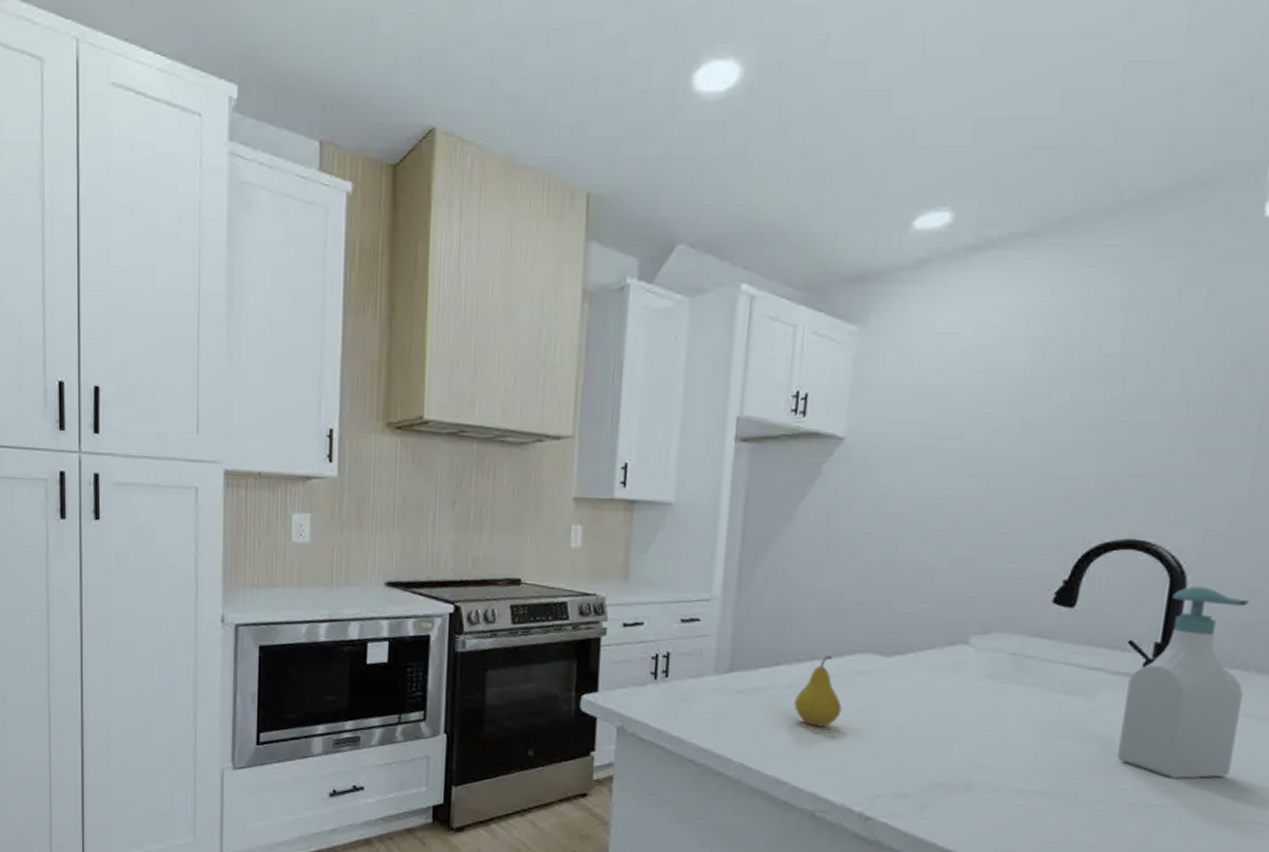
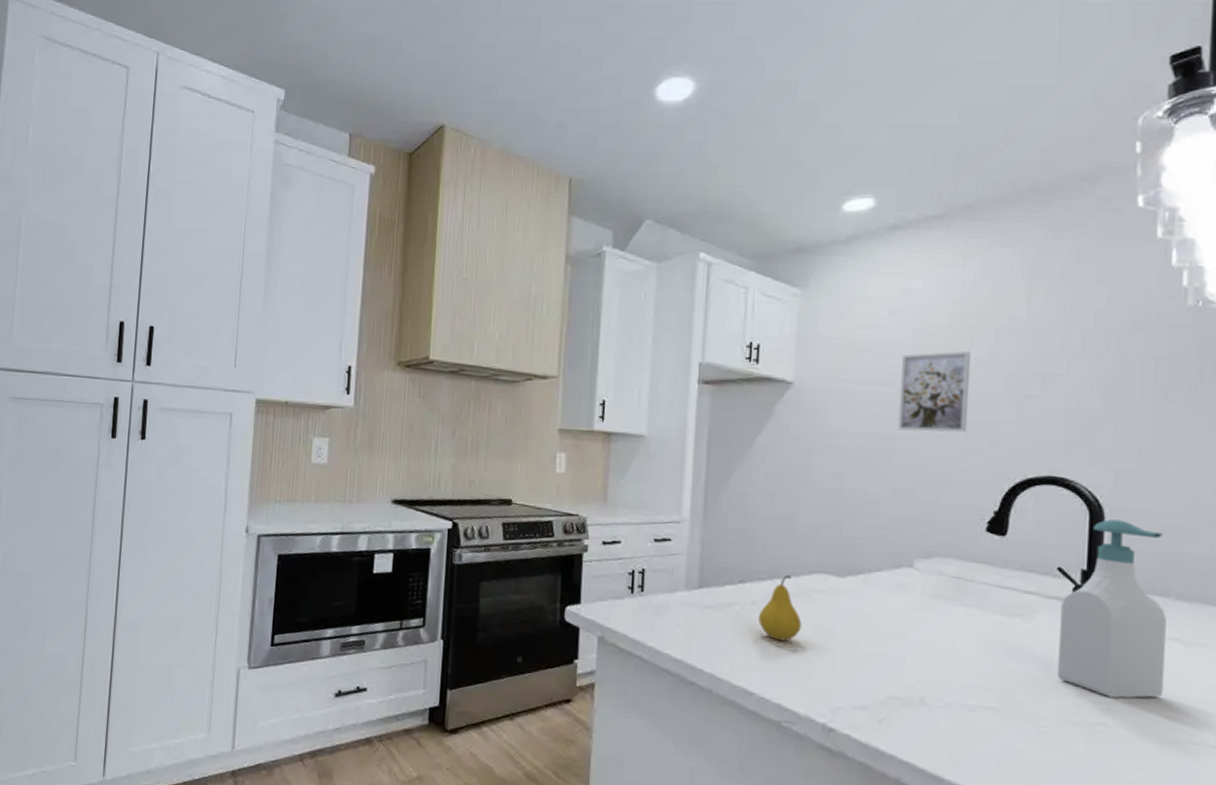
wall art: none [961,396,1053,492] -> present [897,351,971,433]

